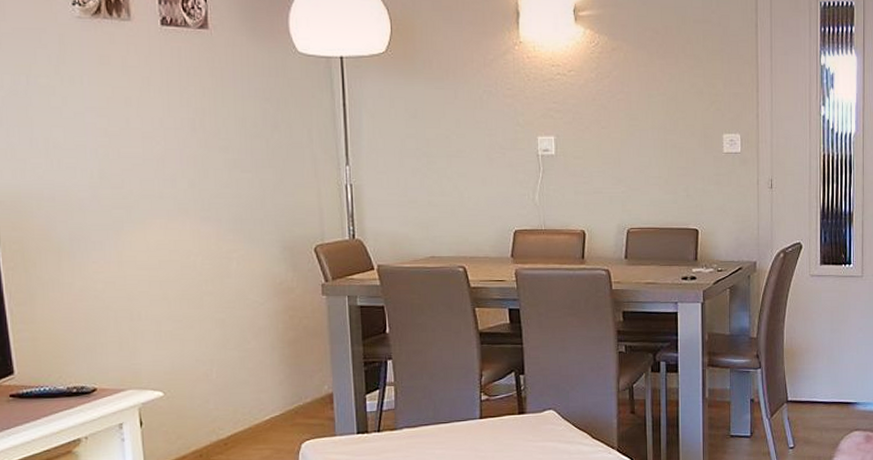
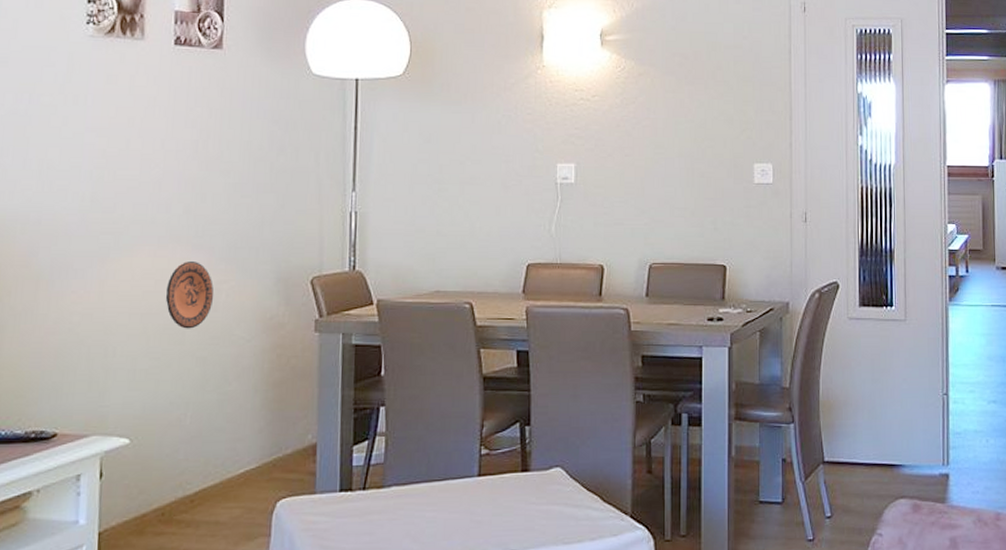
decorative plate: none [180,233,226,294] -> present [165,262,214,329]

